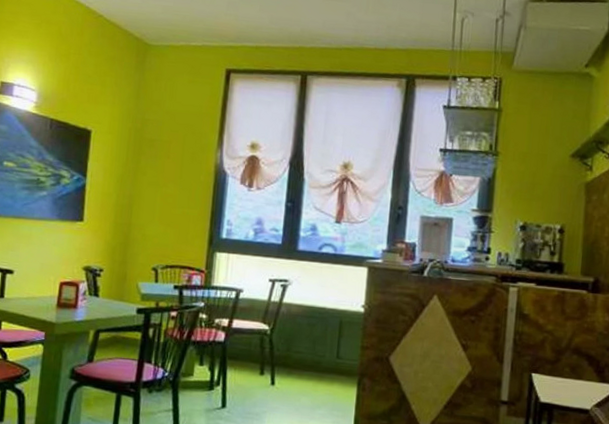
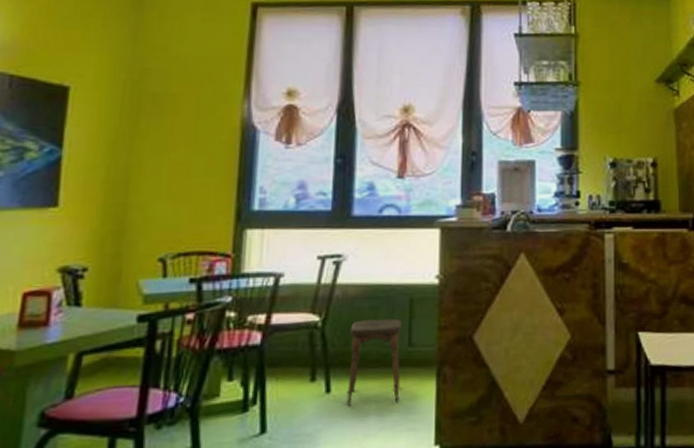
stool: none [286,333,333,400] -> present [347,318,402,406]

